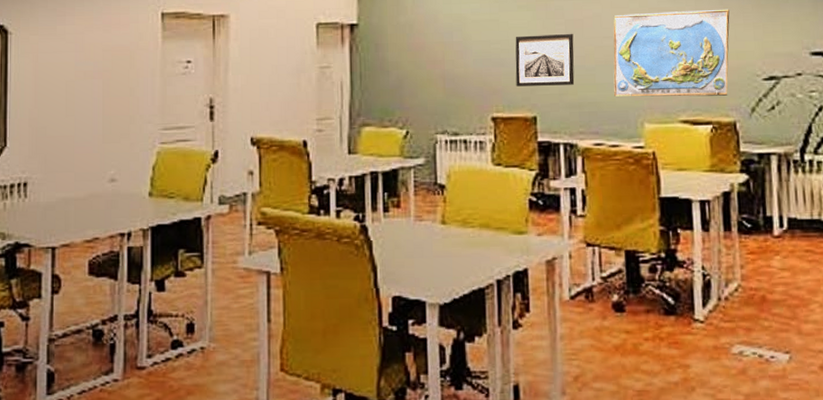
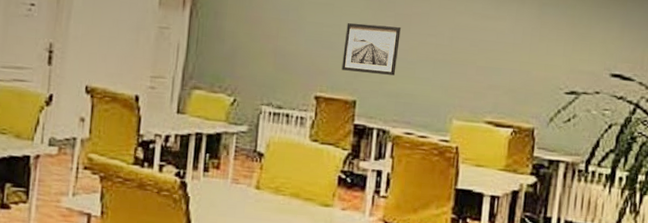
world map: present [613,9,730,97] -> none [430,15,546,104]

